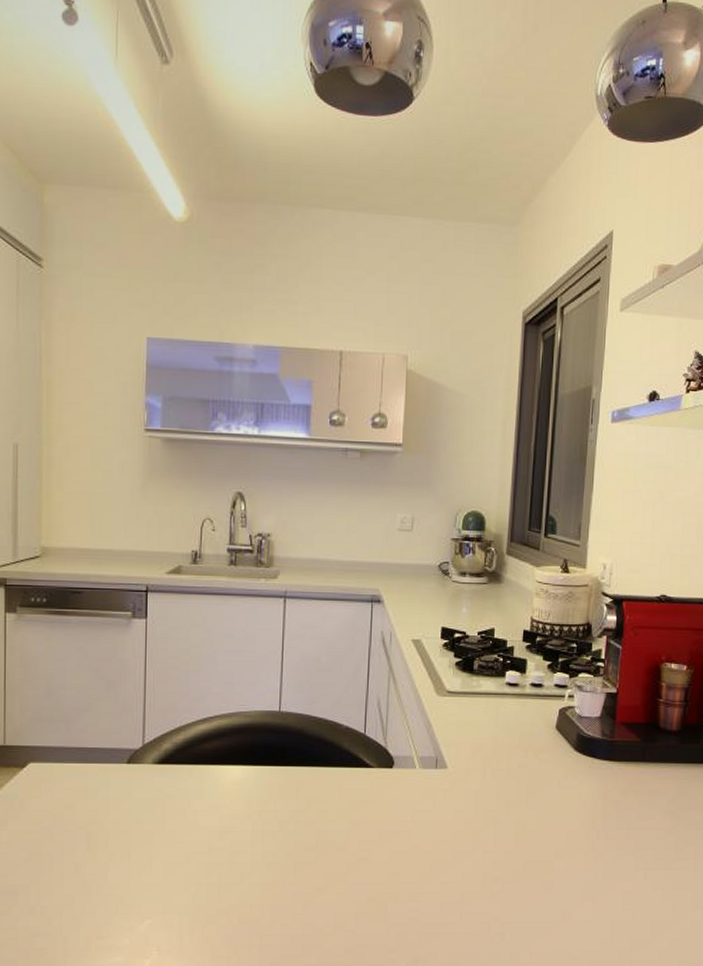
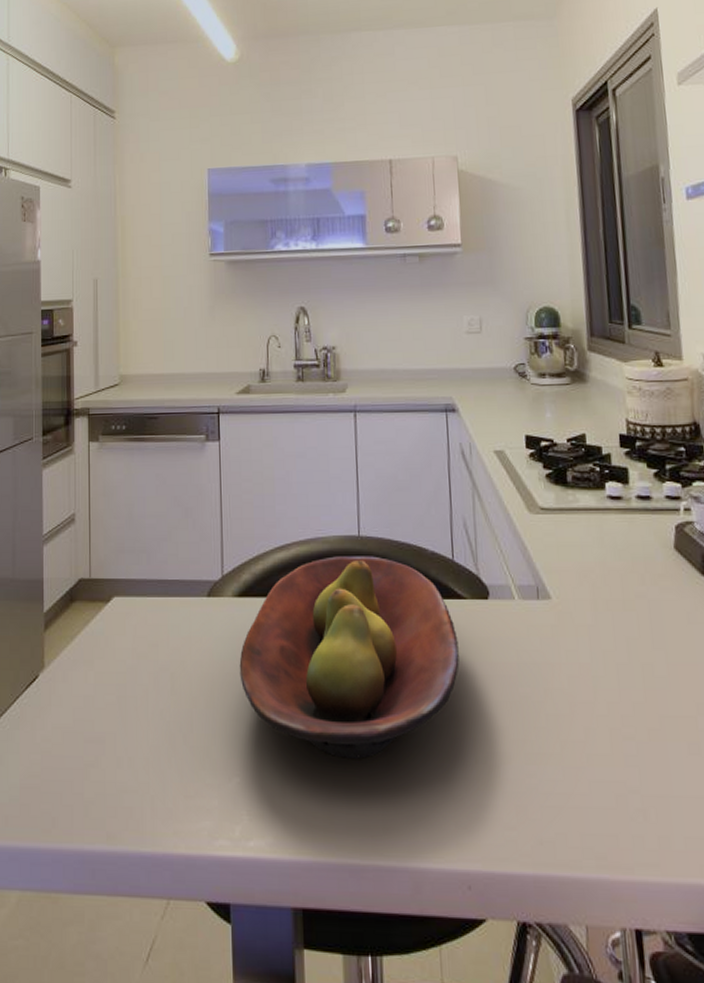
fruit bowl: none [156,729,362,901] -> present [239,556,459,759]

